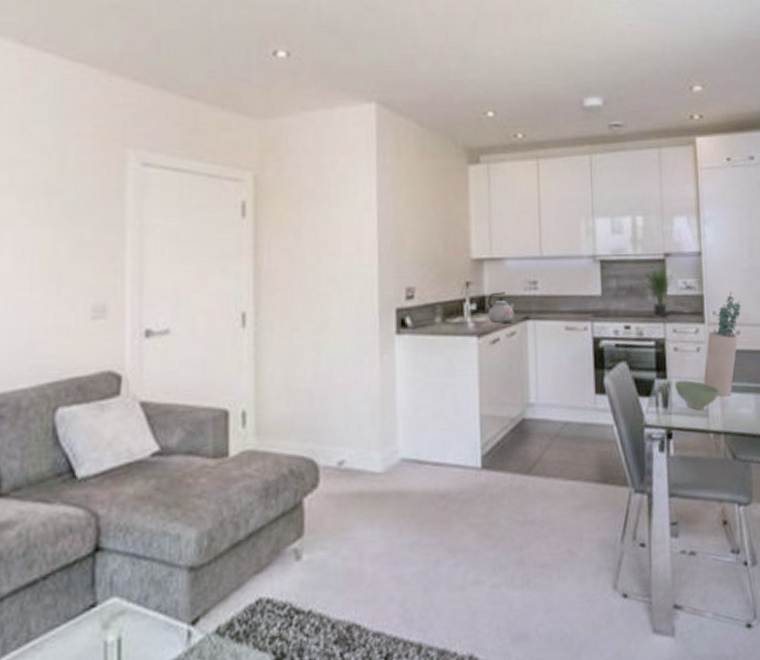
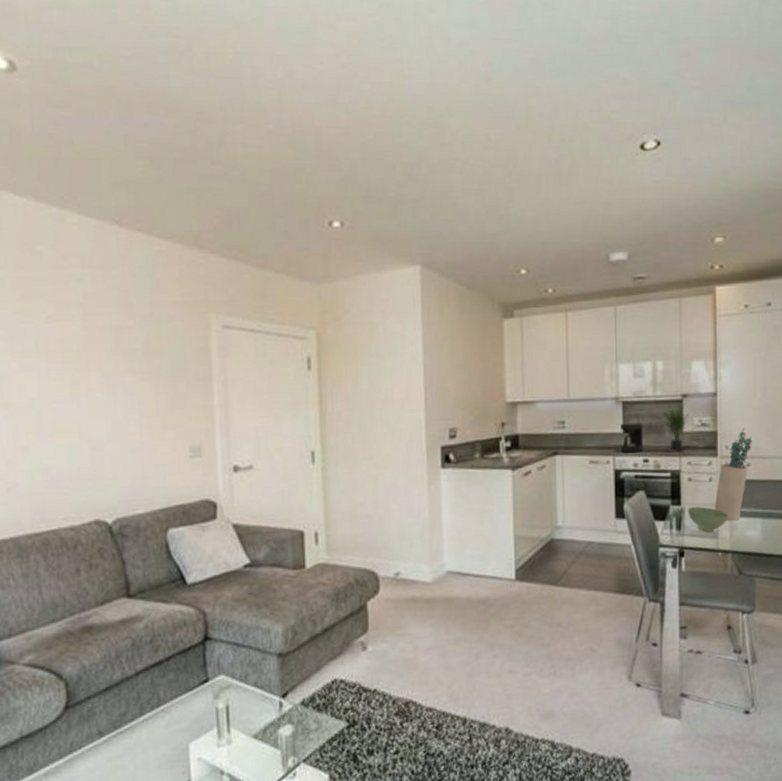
kettle: present [488,291,515,324] -> none [521,430,545,459]
coffee maker: none [599,284,625,319] -> present [621,422,644,453]

